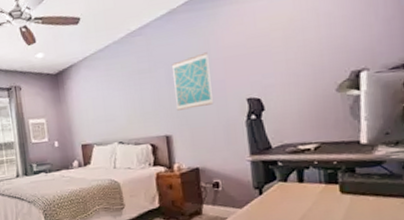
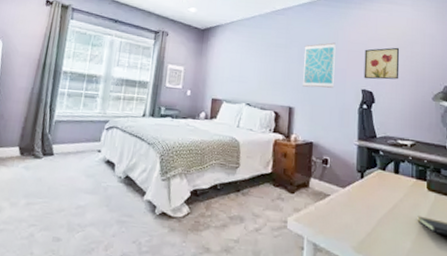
wall art: none [244,39,291,86] -> present [364,47,400,80]

